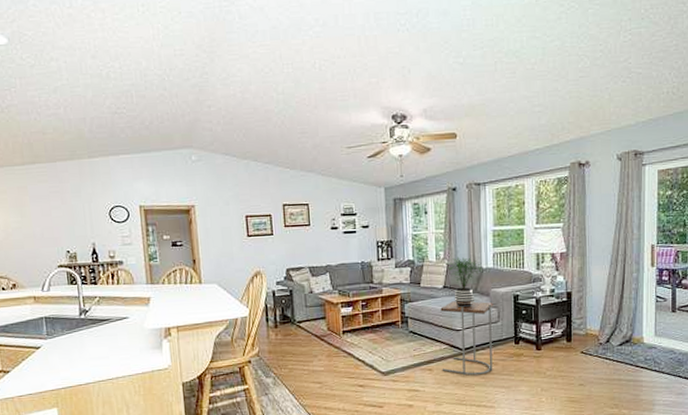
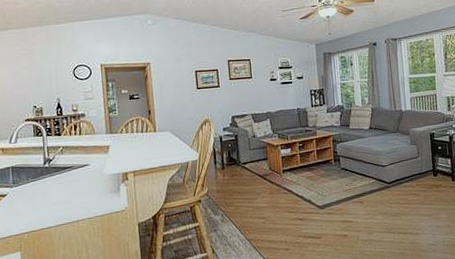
side table: present [440,300,493,376] -> none [368,139,416,206]
potted plant: present [447,256,483,308] -> none [372,101,403,146]

